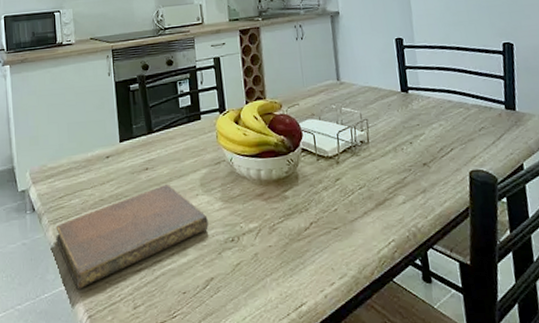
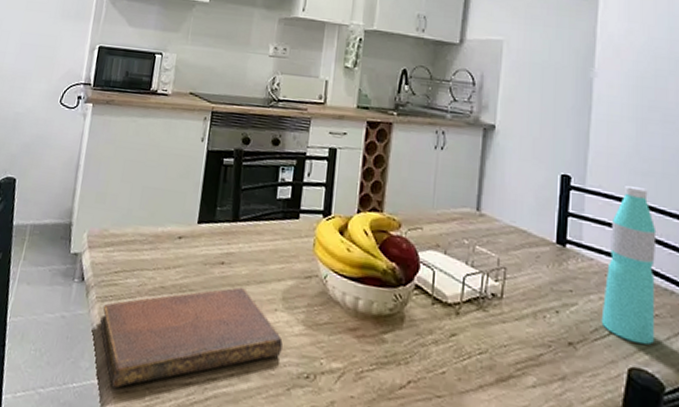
water bottle: none [438,34,484,152] -> present [601,184,657,345]

